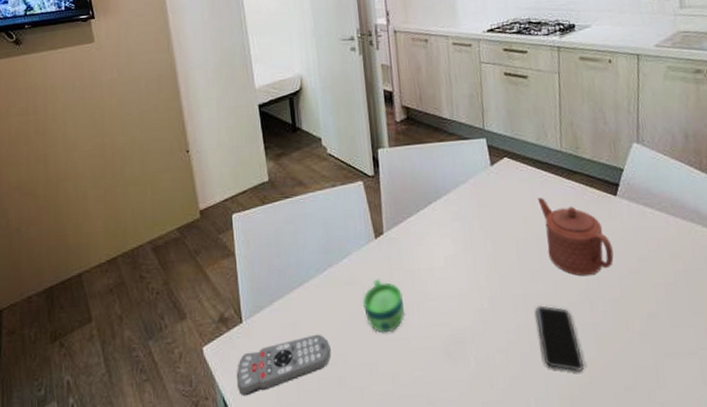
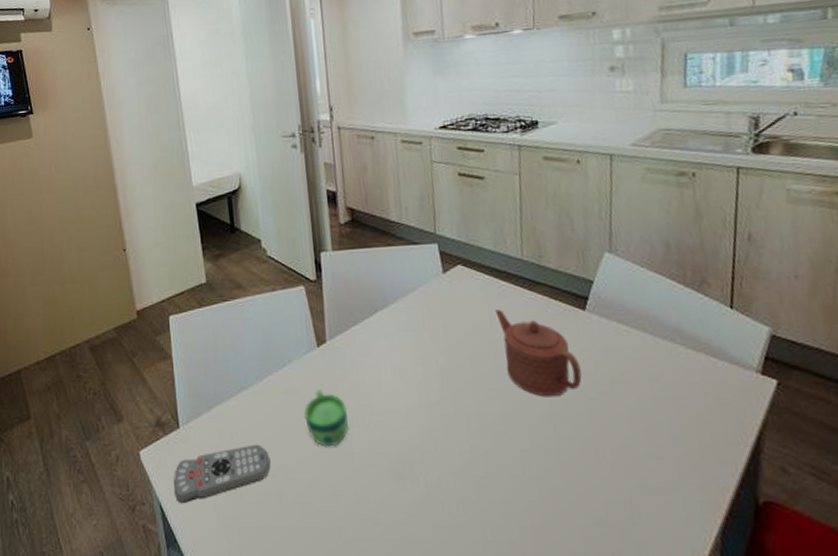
smartphone: present [535,305,584,371] -> none [492,427,547,501]

